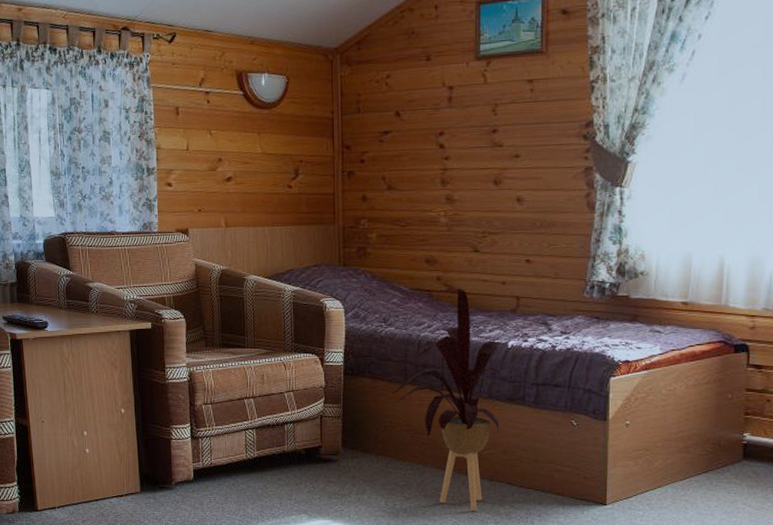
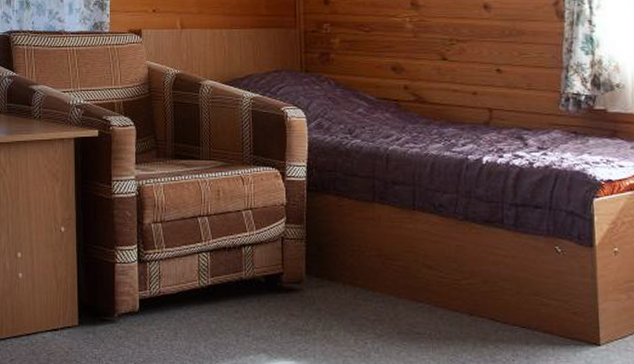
house plant: present [392,288,504,511] -> none [359,98,478,352]

